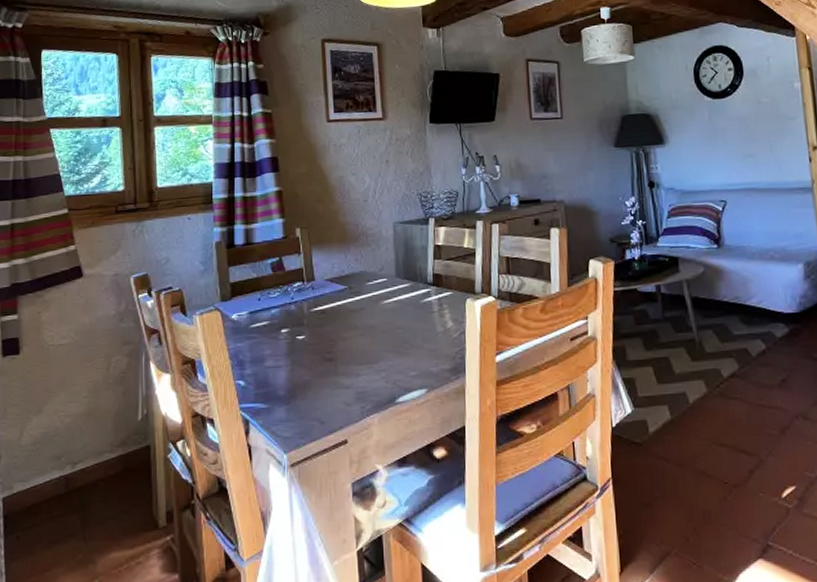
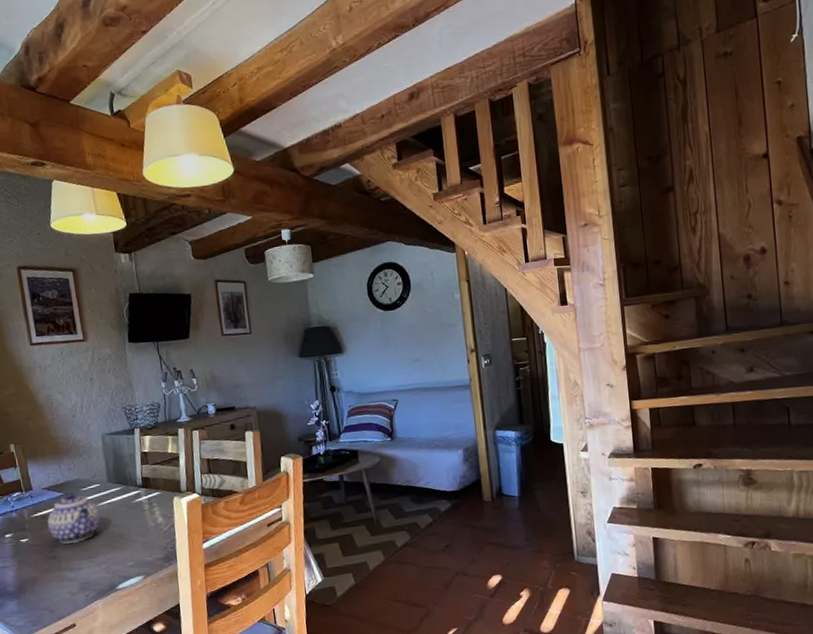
teapot: none [327,286,384,345] -> present [47,492,100,544]

